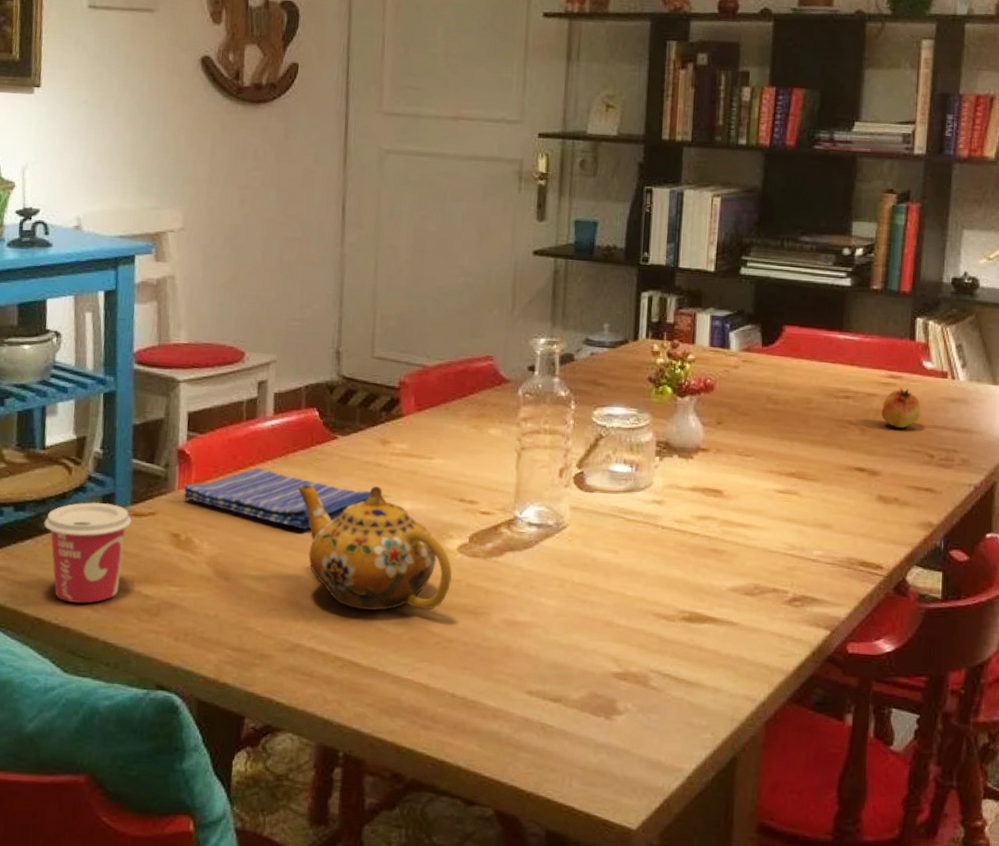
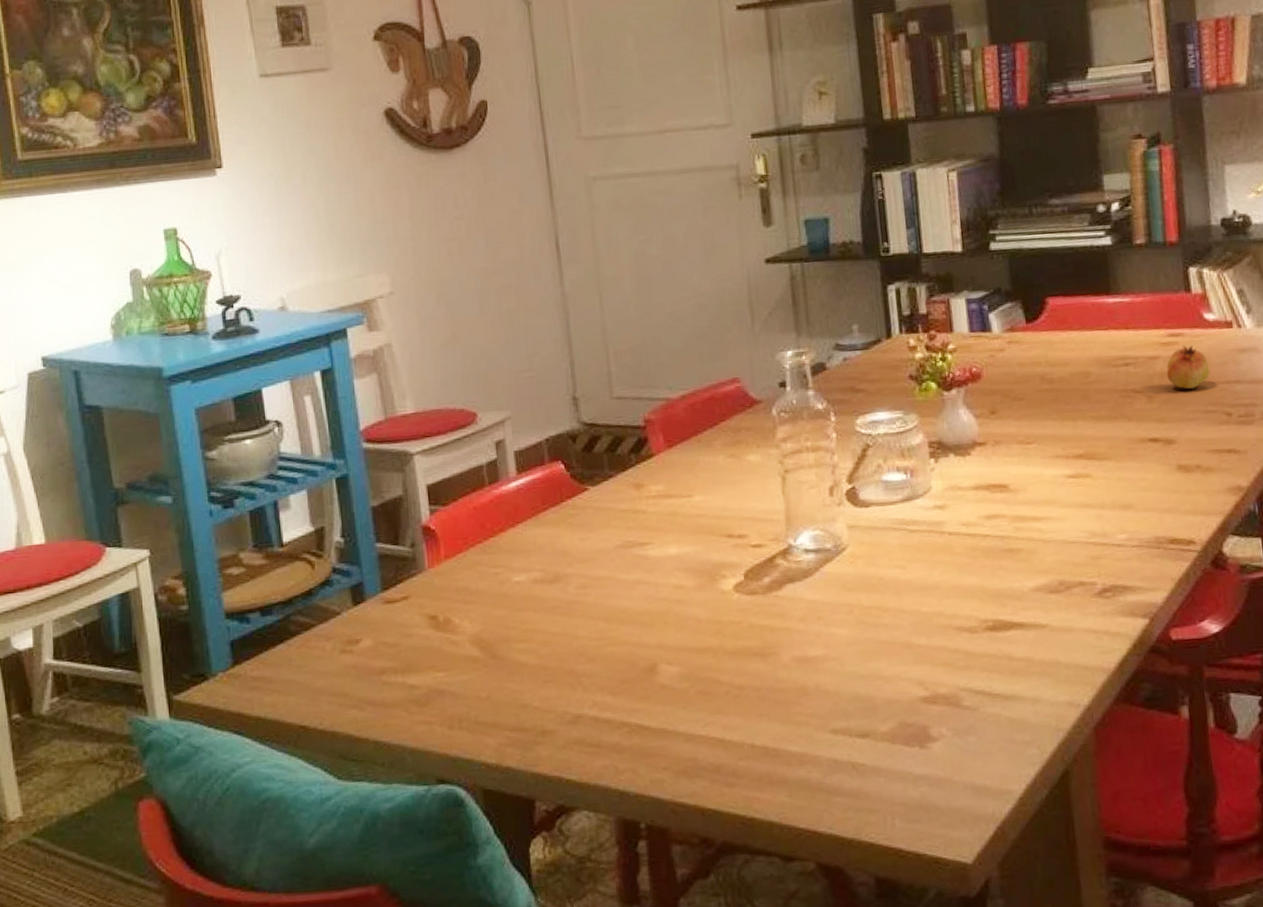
cup: present [44,501,132,604] -> none [293,593,385,705]
dish towel: present [183,467,371,529] -> none [433,532,633,592]
teapot: present [298,485,453,611] -> none [555,534,733,669]

